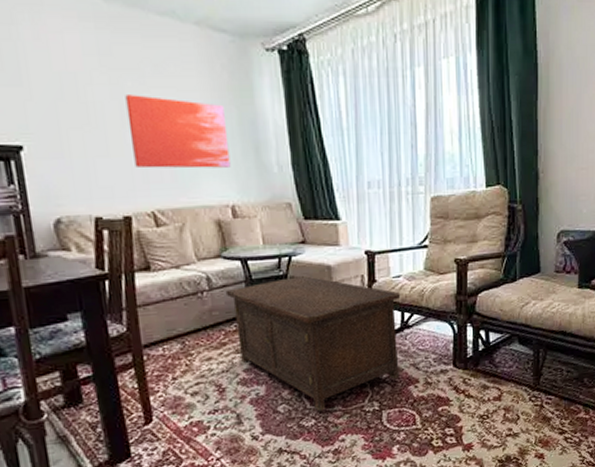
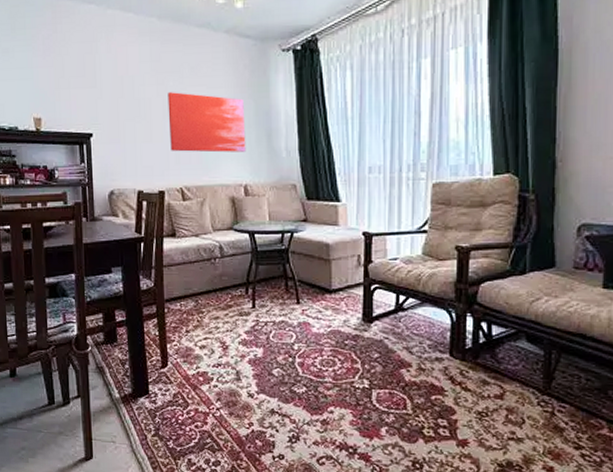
cabinet: present [225,275,401,412] -> none [234,250,397,380]

